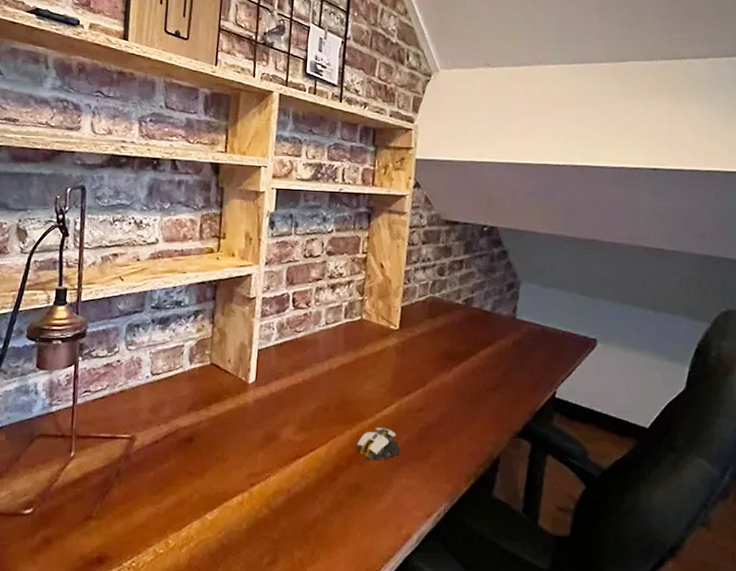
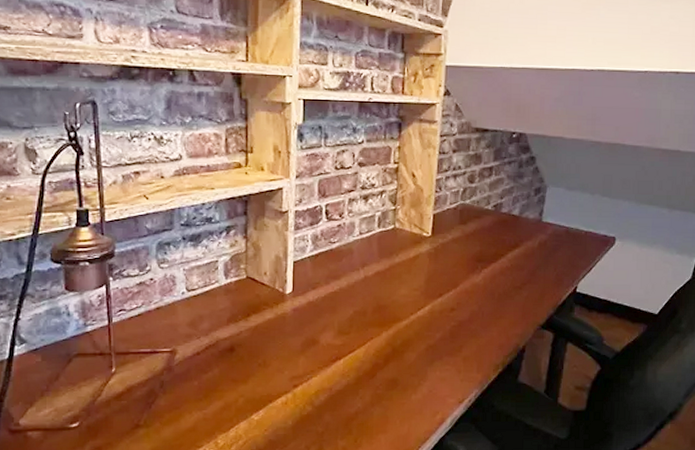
computer mouse: present [356,427,401,466] -> none [392,327,435,363]

